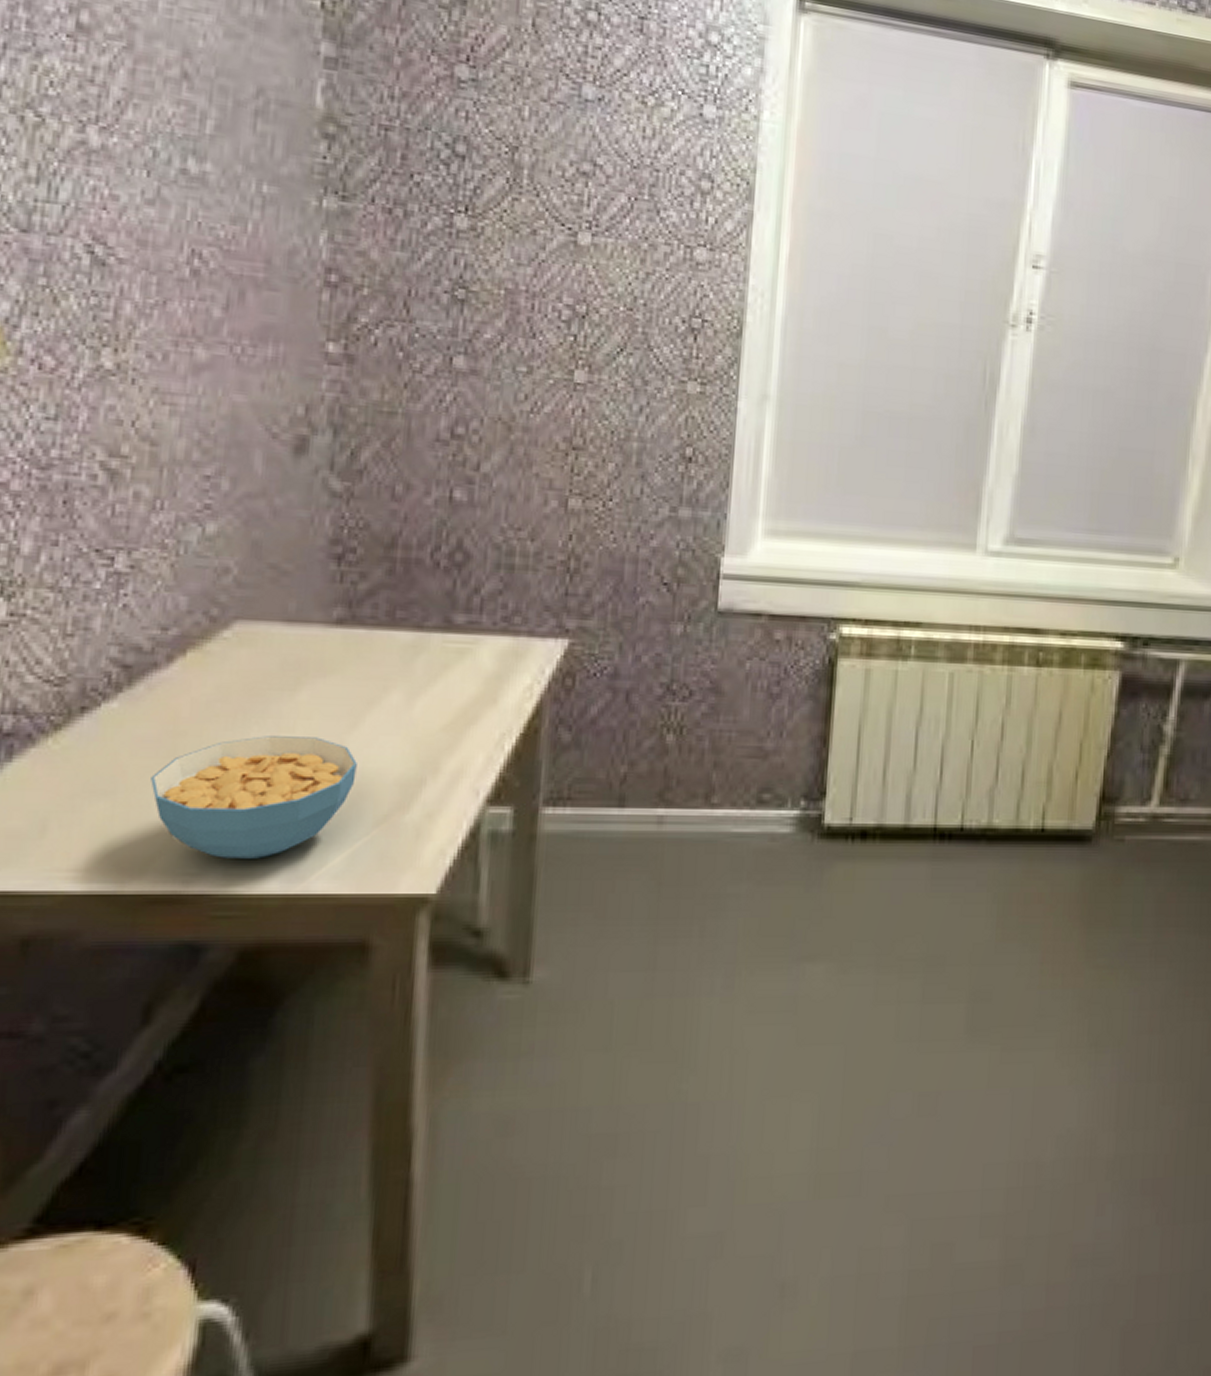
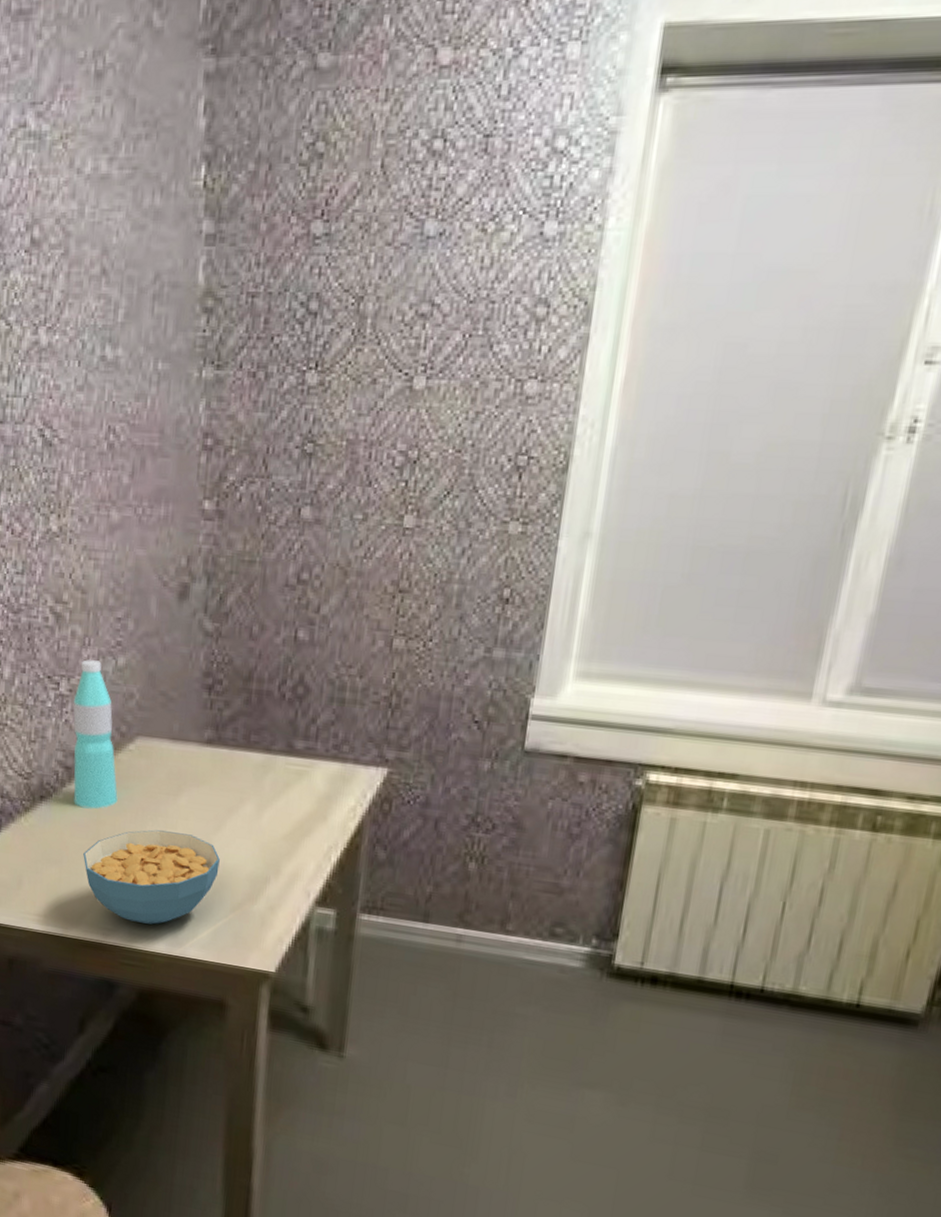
water bottle: none [135,527,206,718] -> present [73,659,118,810]

